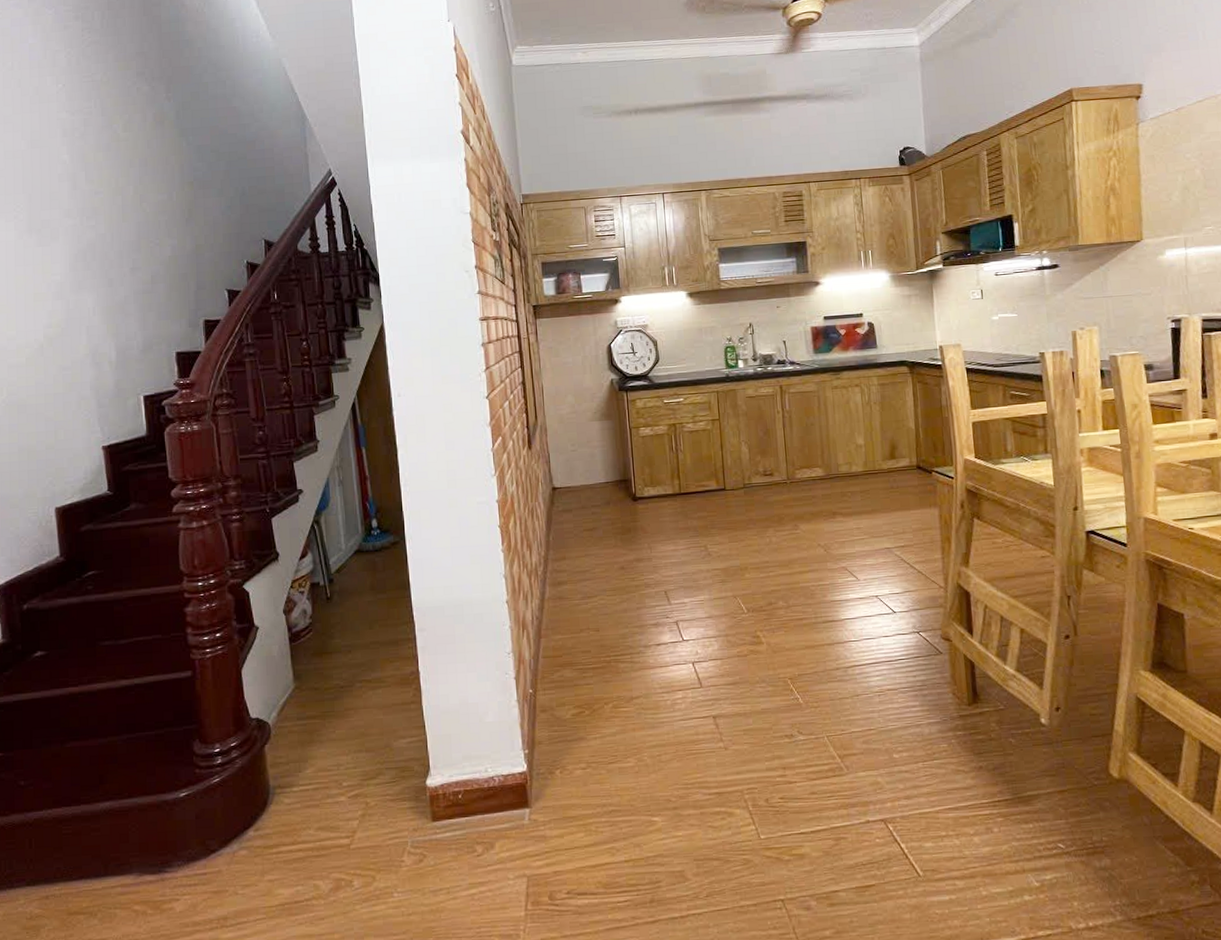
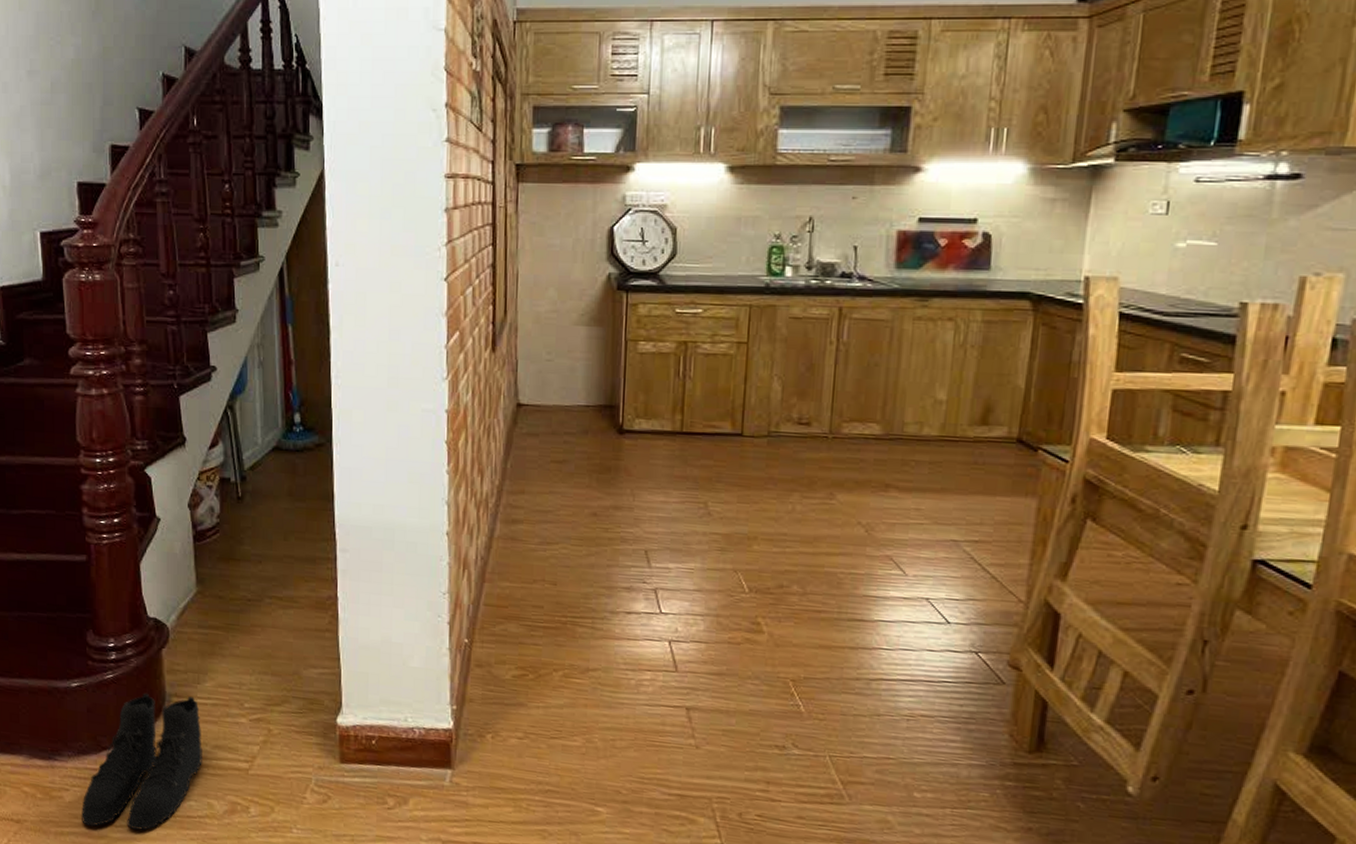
boots: none [192,786,307,932] -> present [82,693,202,830]

